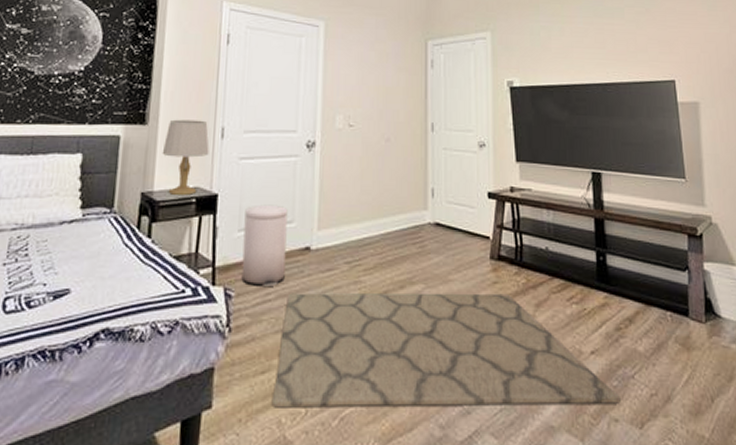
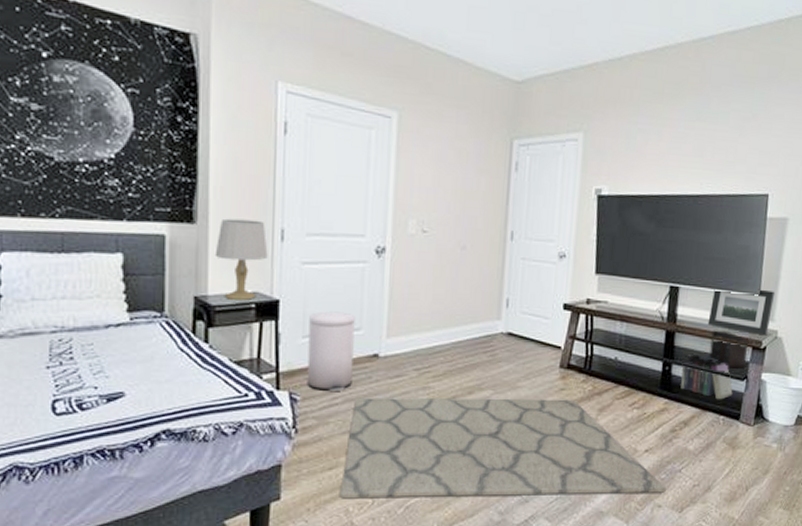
books: none [618,243,676,293] -> present [681,355,733,400]
picture frame: none [636,173,702,222] -> present [707,288,776,336]
speaker: none [642,216,684,258] -> present [709,330,748,369]

